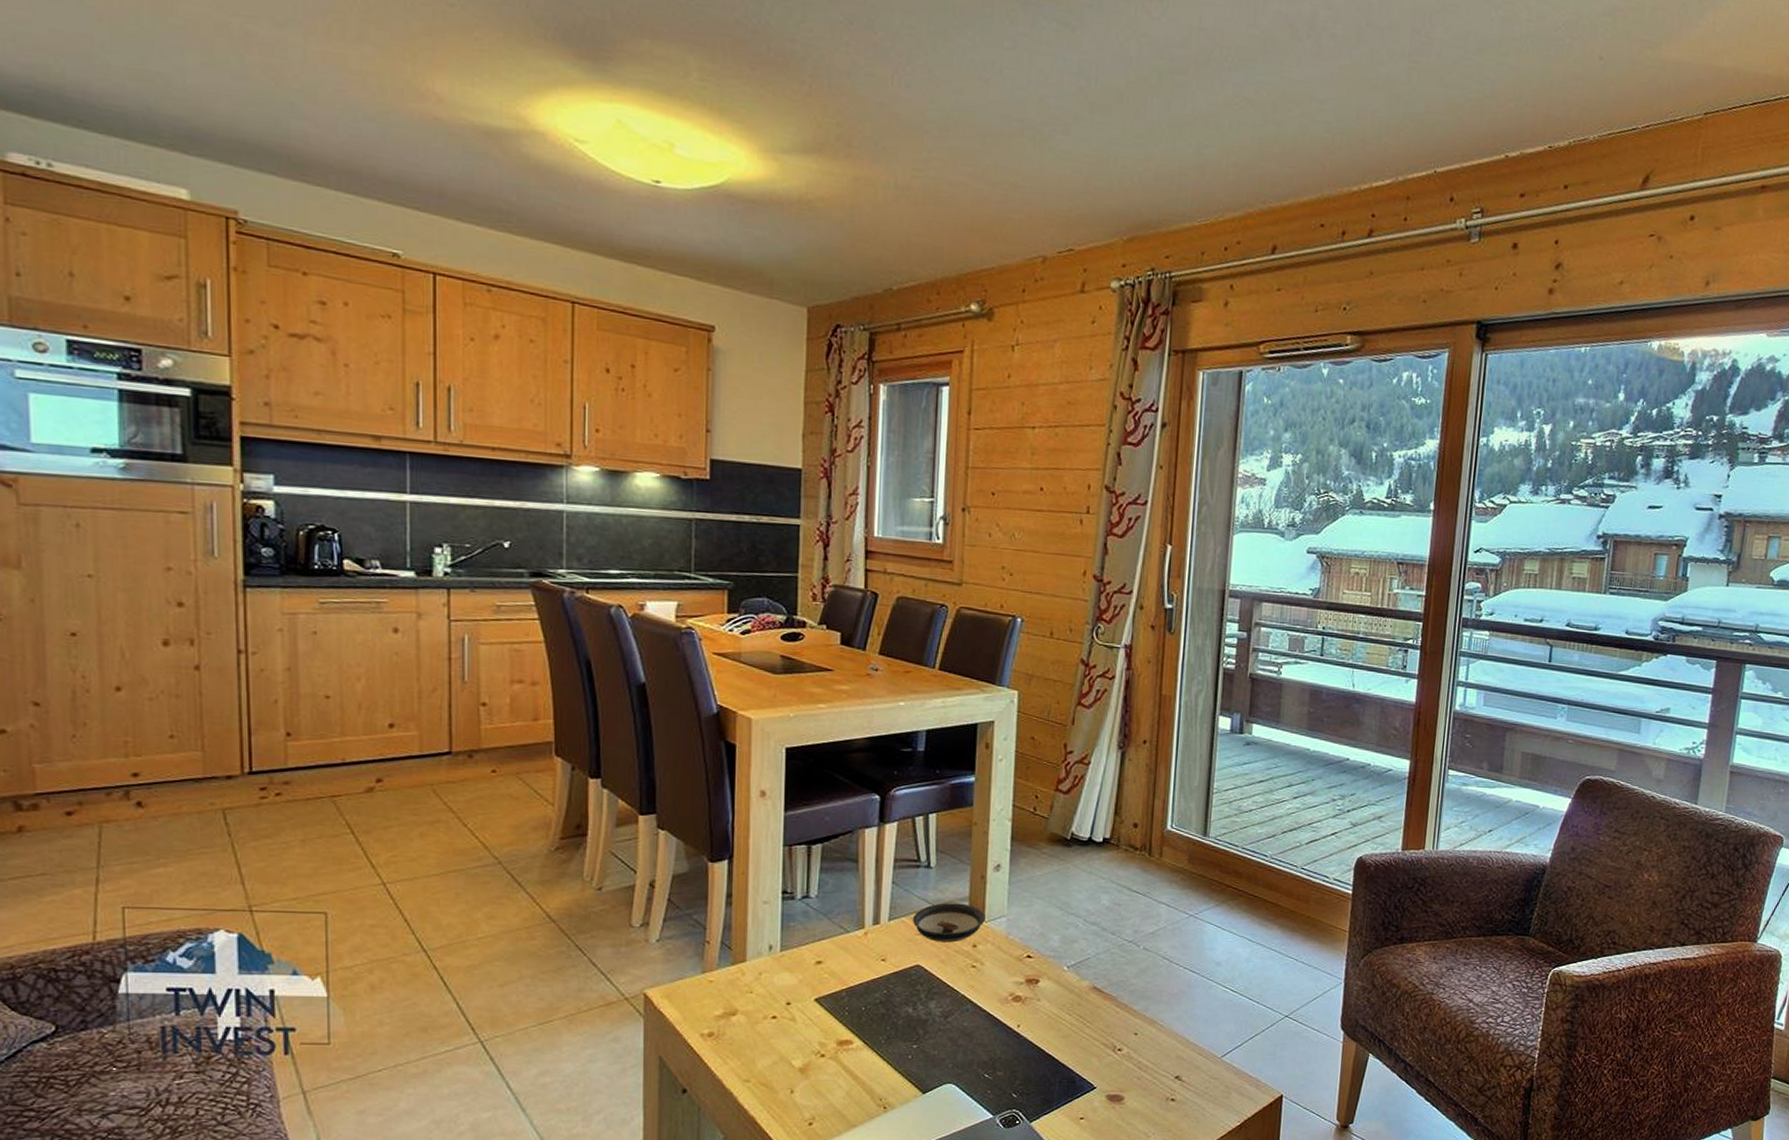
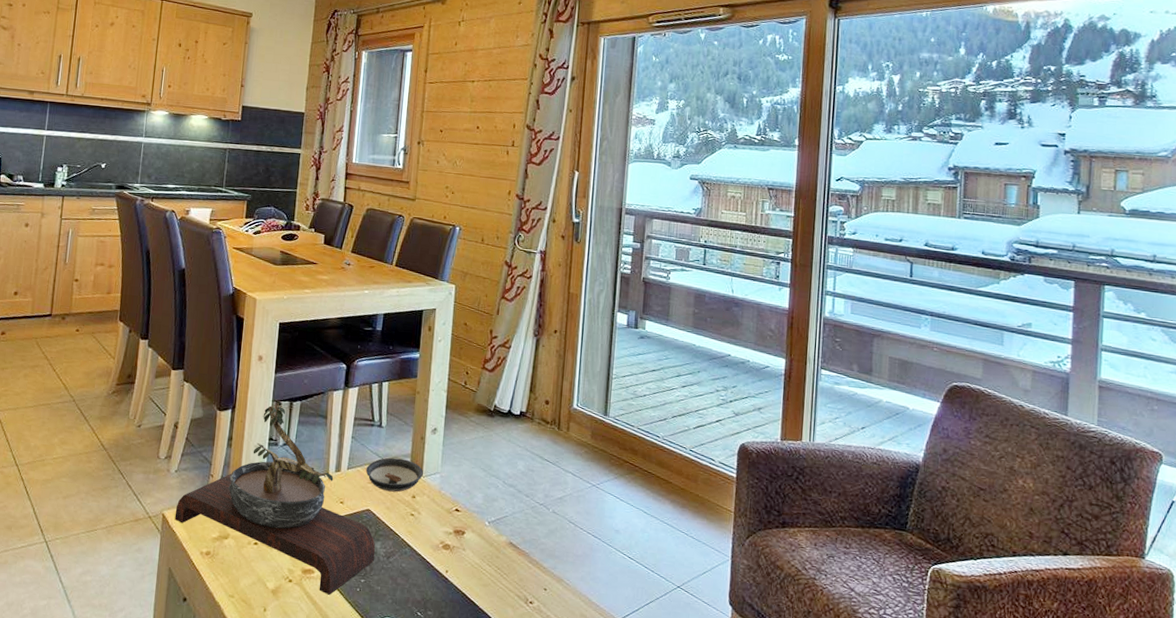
bonsai tree: none [661,845,929,1067] -> present [174,401,375,595]

